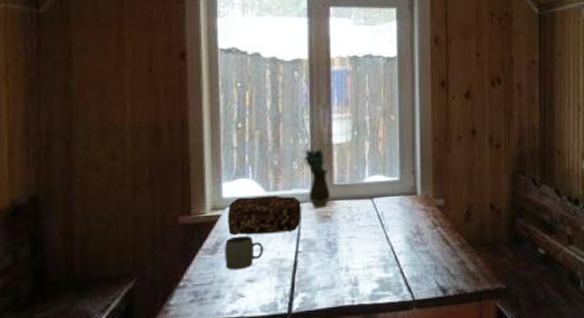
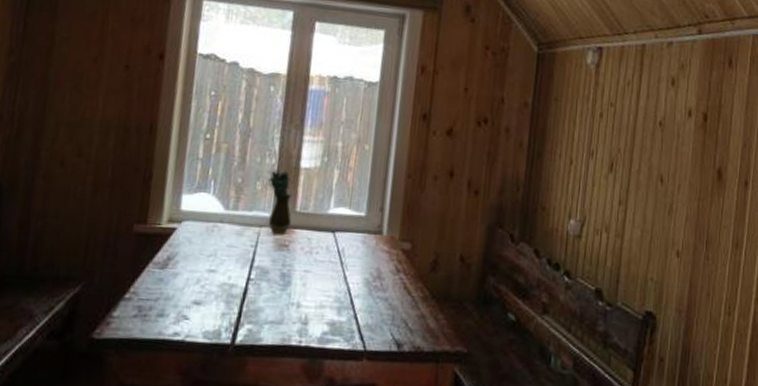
mug: present [225,235,264,271] -> none [173,253,215,290]
bread loaf: present [227,196,301,235] -> none [181,212,260,256]

